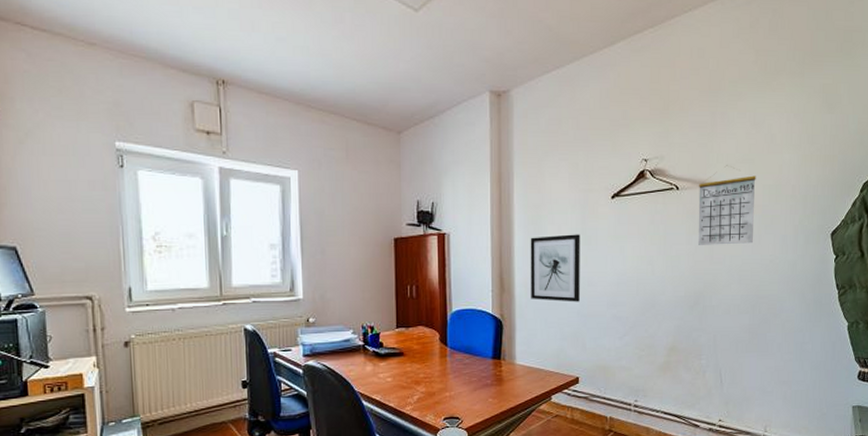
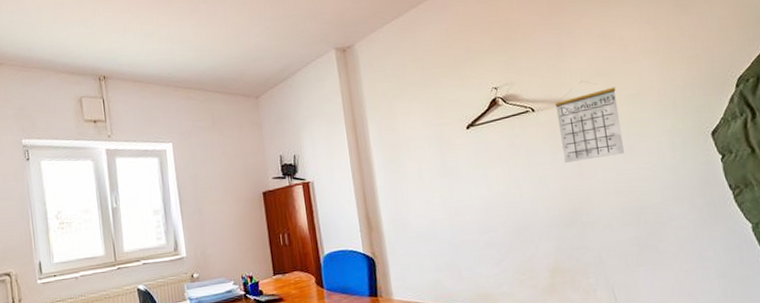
wall art: present [530,234,580,302] -> none [391,167,449,235]

